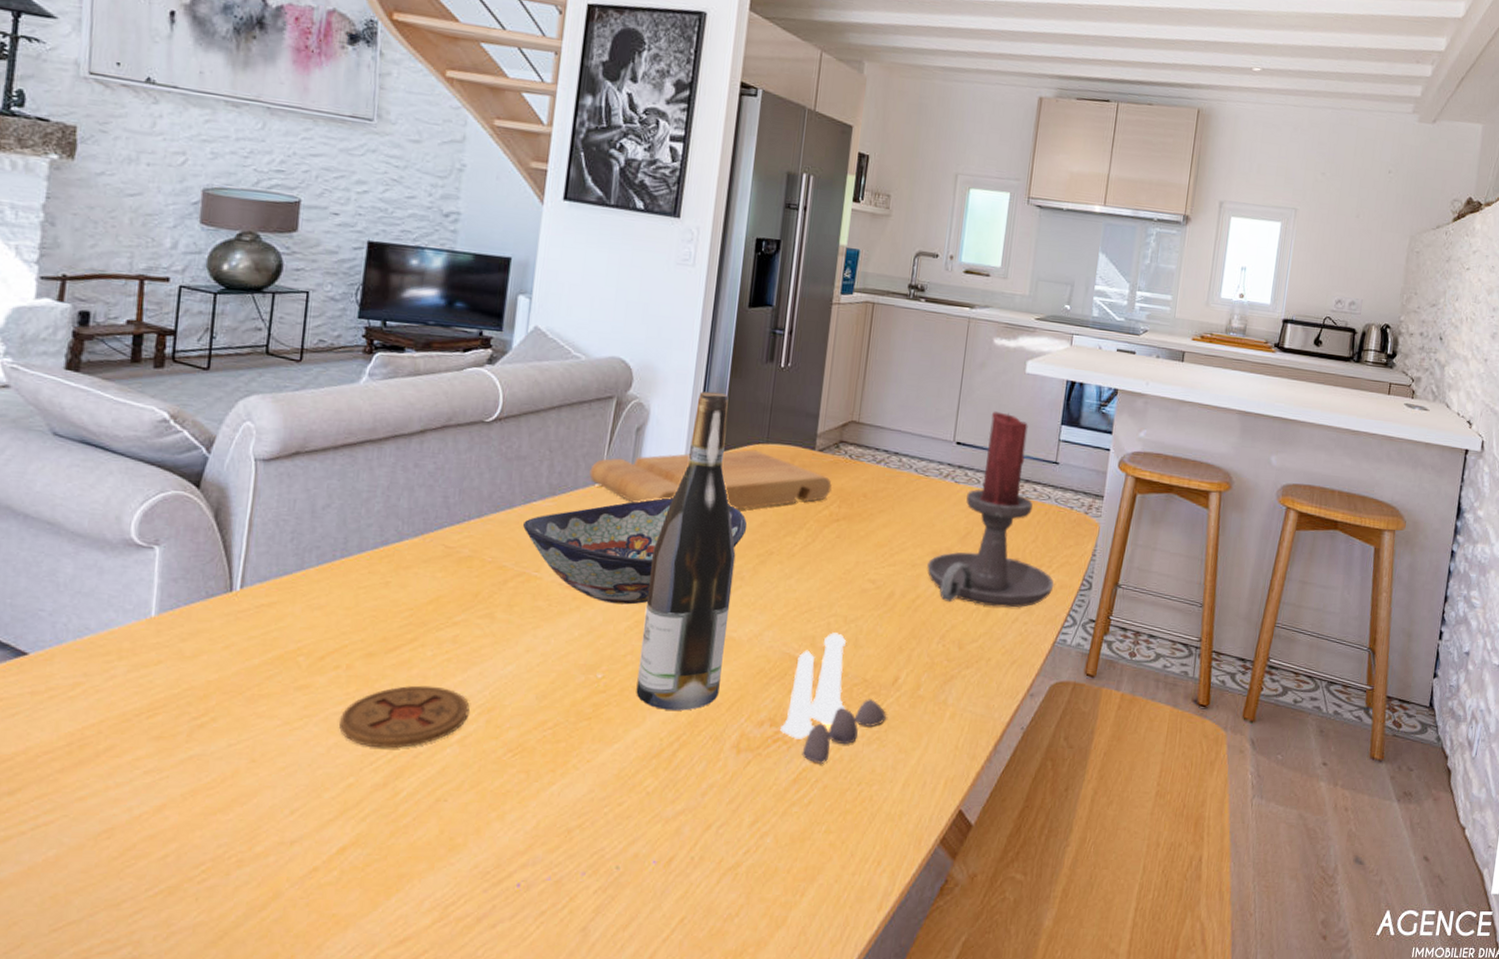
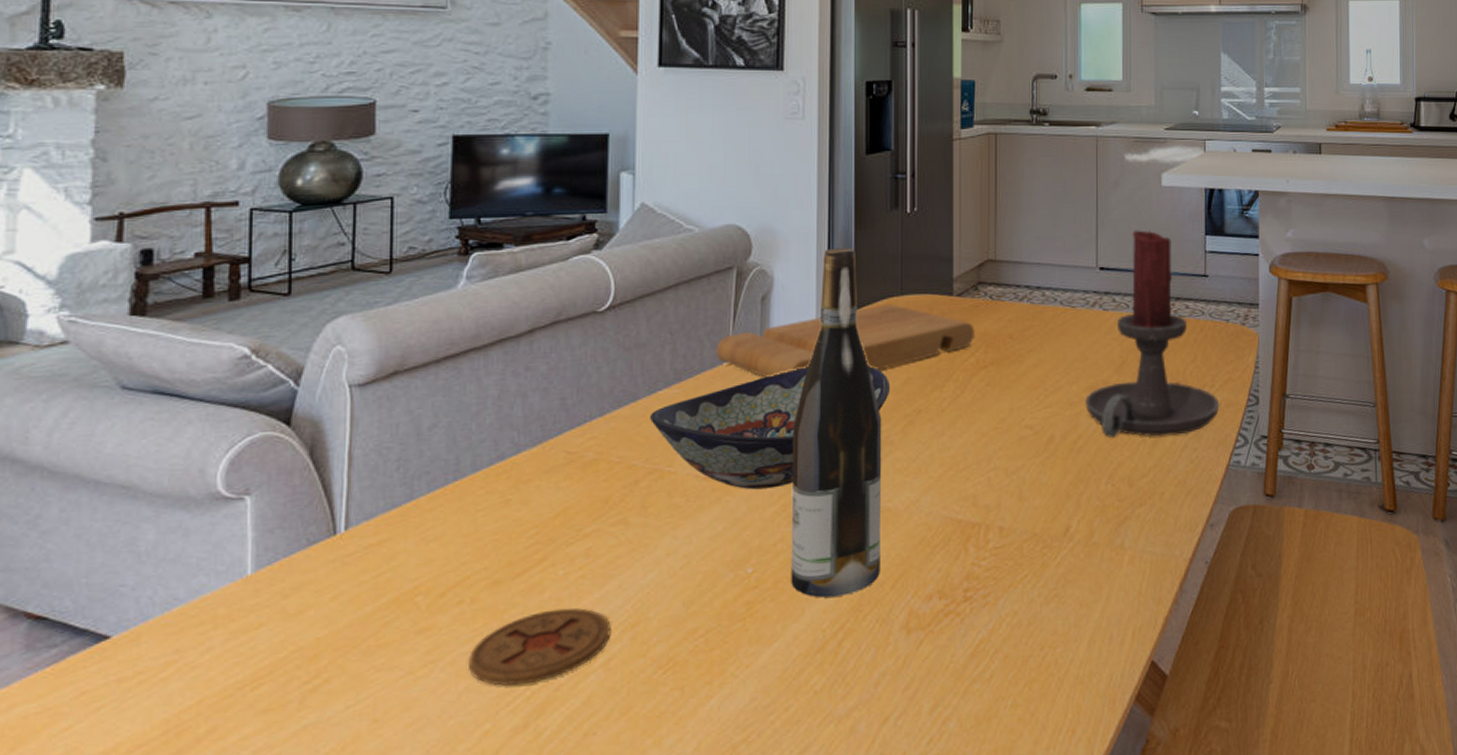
salt and pepper shaker set: present [780,633,887,764] -> none [951,487,1063,633]

